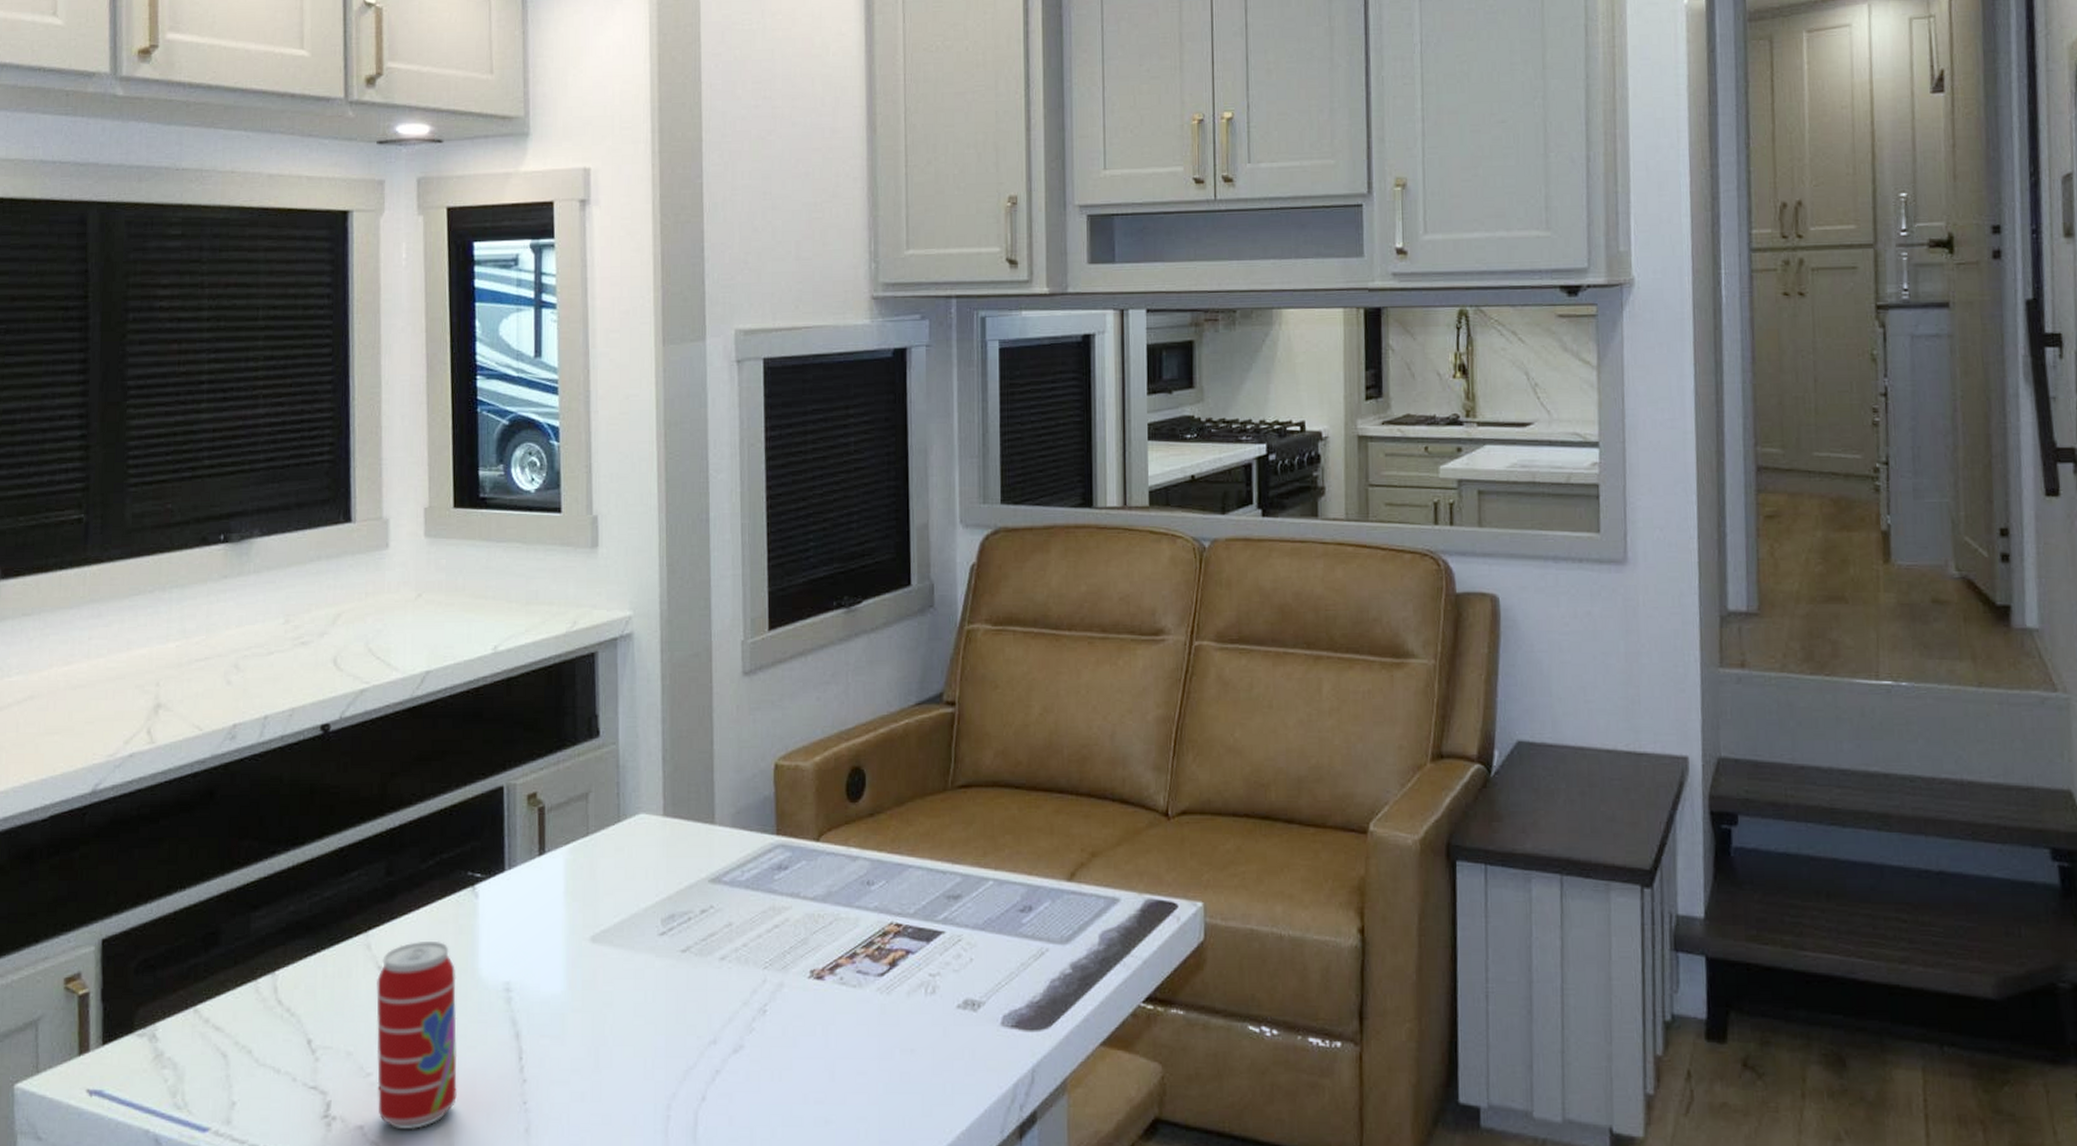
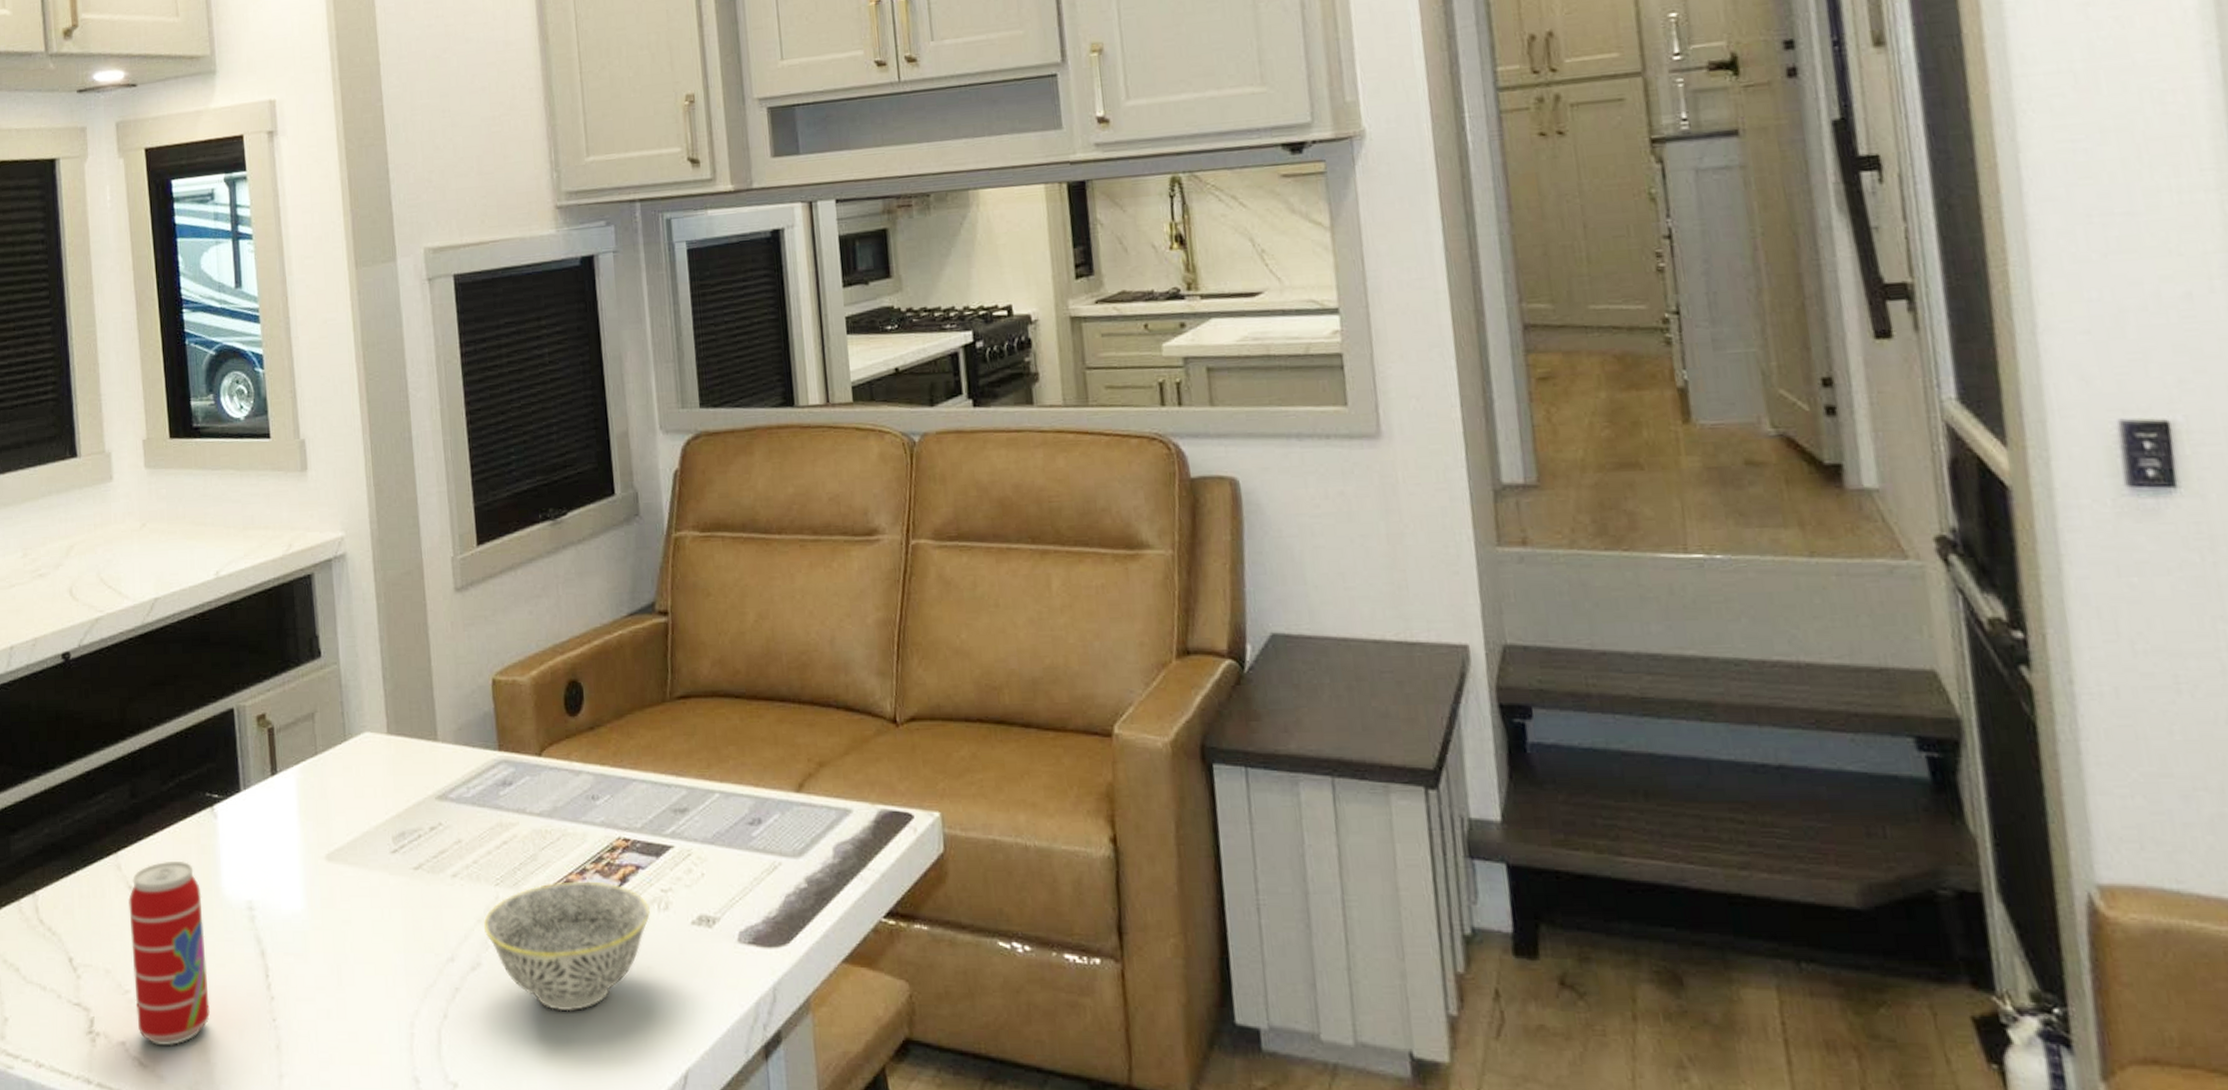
bowl: none [748,965,917,1094] -> present [483,881,650,1012]

